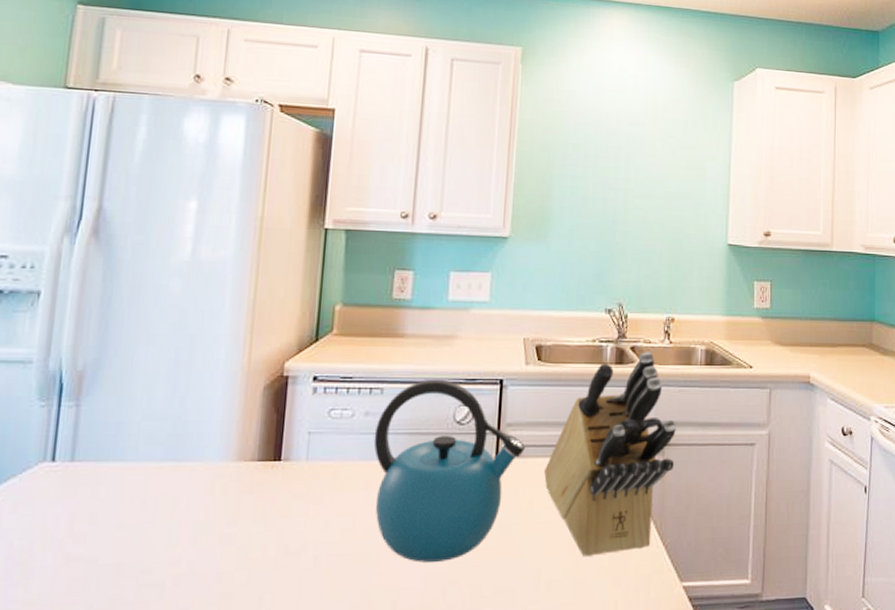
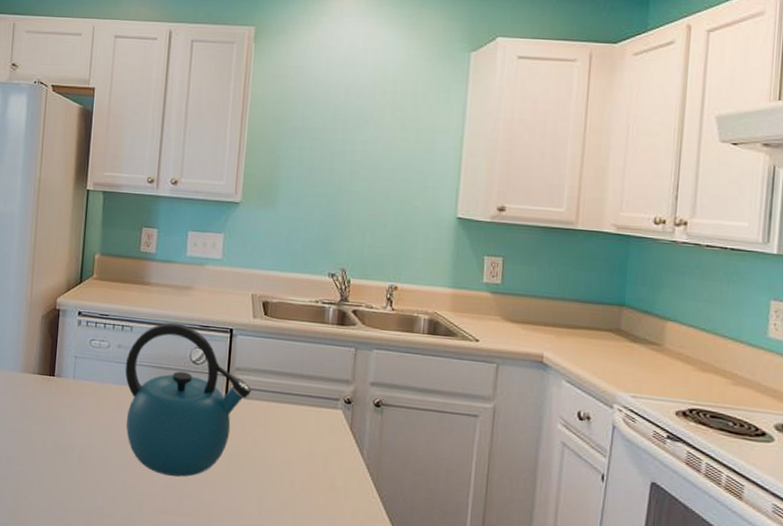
knife block: present [544,352,676,556] -> none [268,316,396,497]

